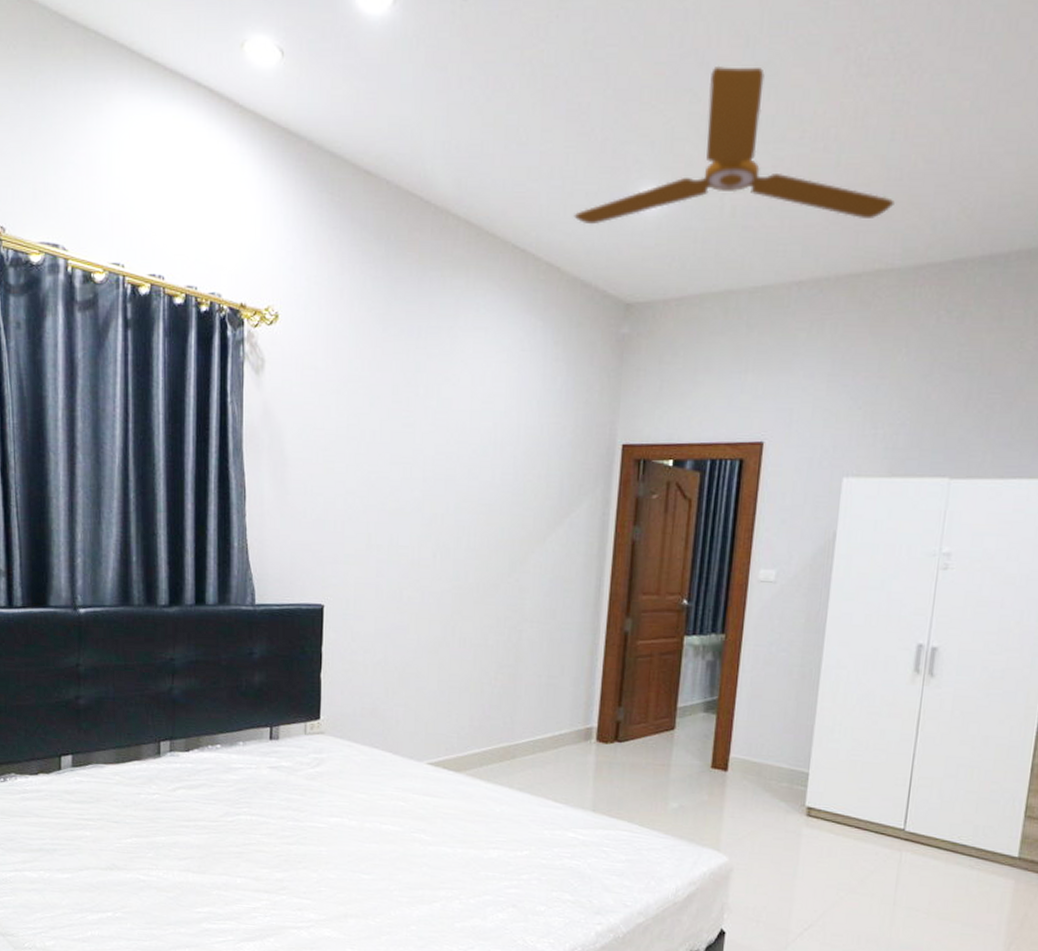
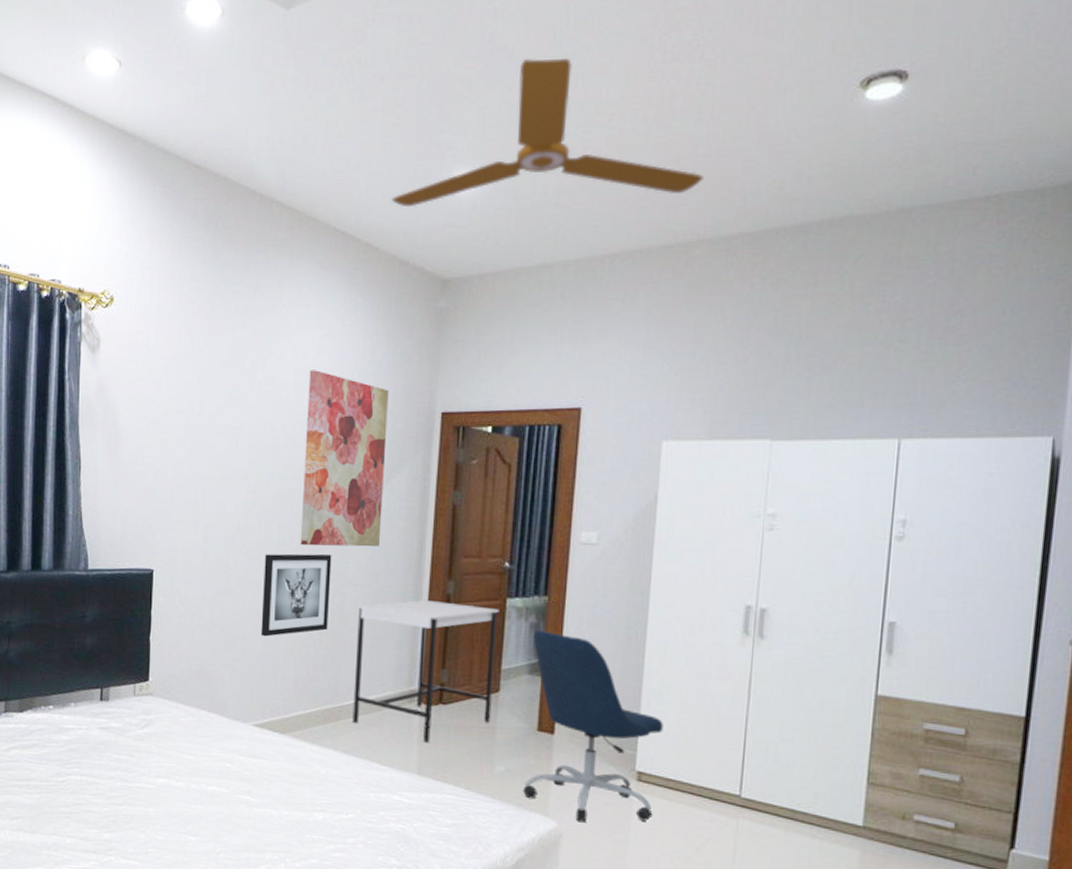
wall art: none [435,589,509,674] -> present [261,553,332,637]
wall art: none [476,397,568,583] -> present [300,370,389,547]
desk: none [528,637,677,780] -> present [352,599,499,743]
office chair: none [695,668,834,856] -> present [523,630,663,822]

